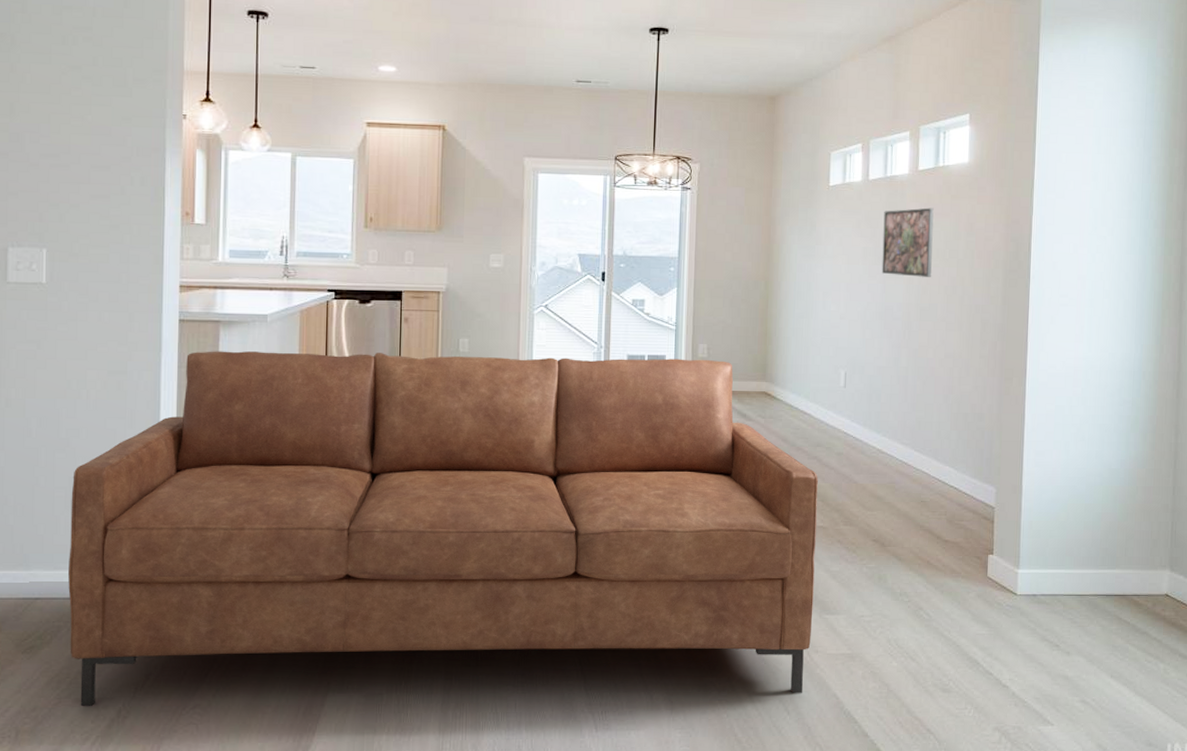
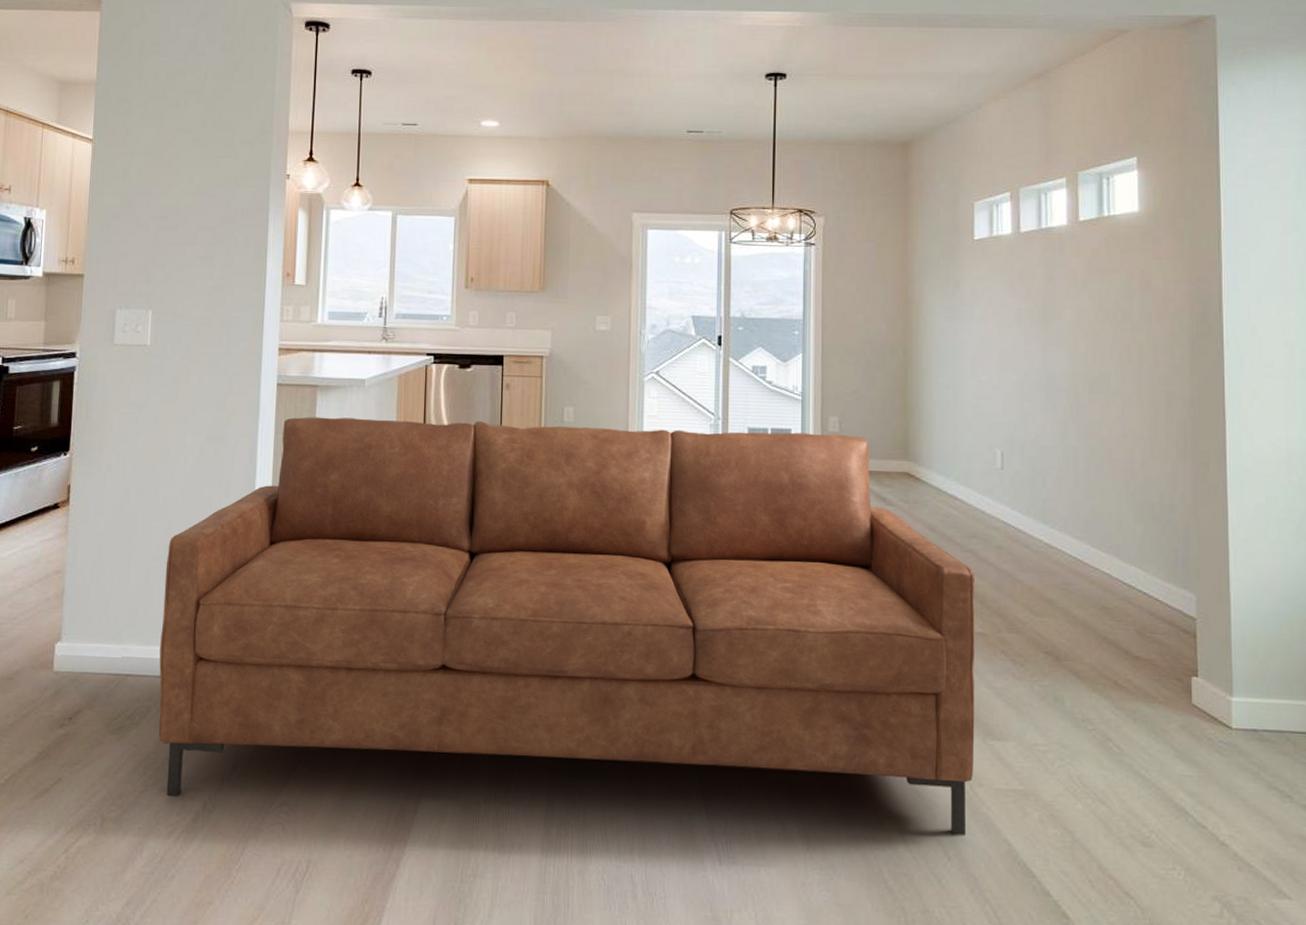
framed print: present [881,207,934,277] -> none [1040,263,1102,343]

